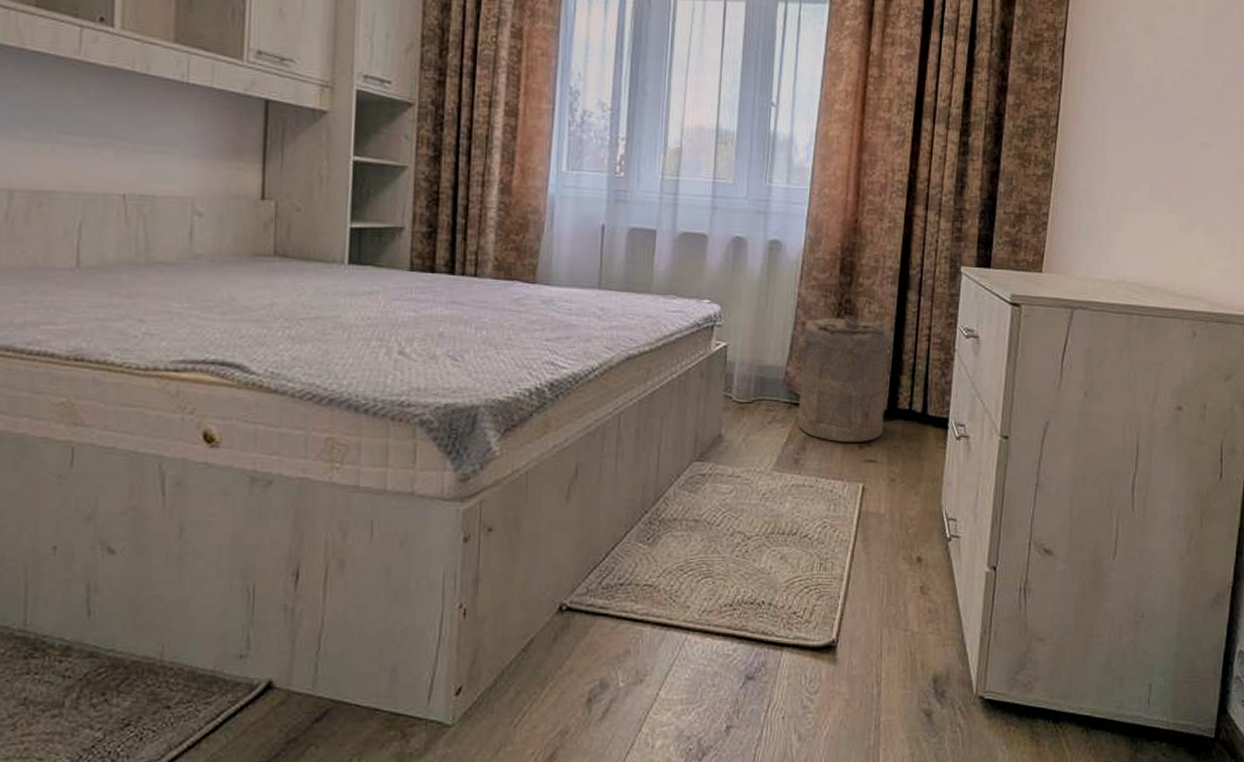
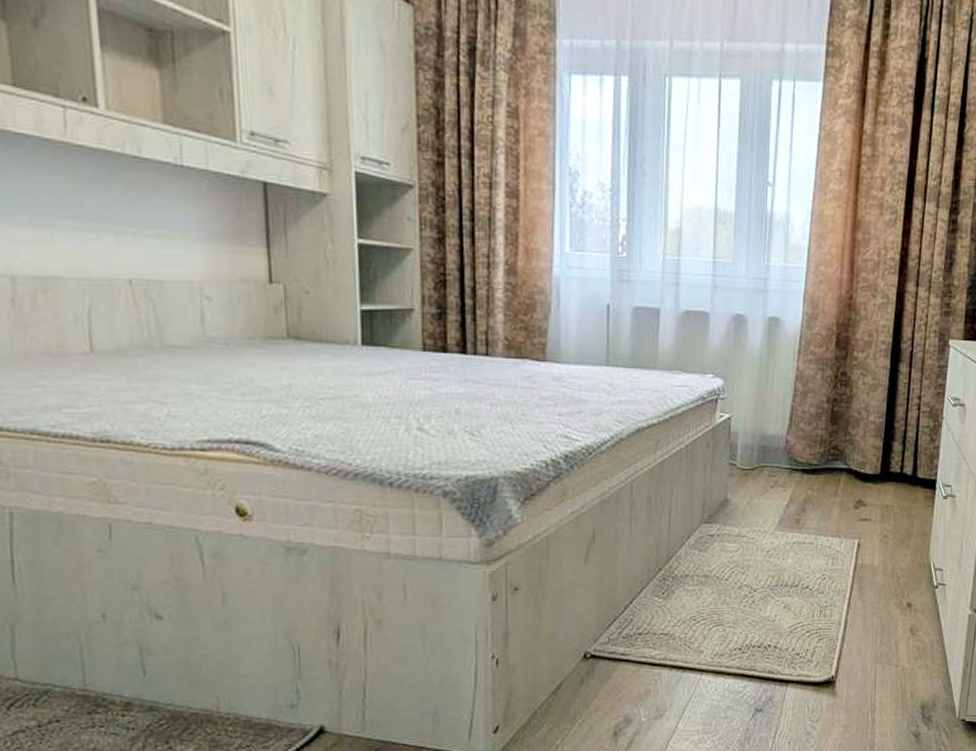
laundry hamper: present [794,315,890,442] -> none [793,387,883,503]

